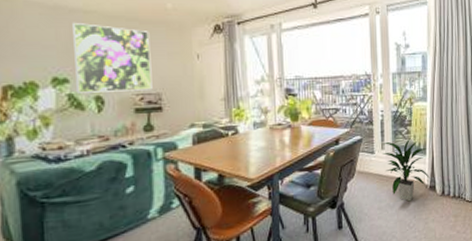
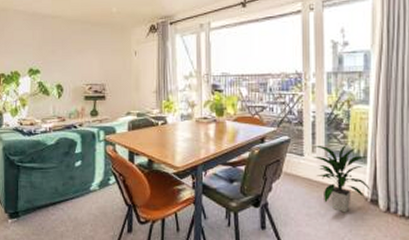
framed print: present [73,22,153,93] -> none [44,25,99,82]

